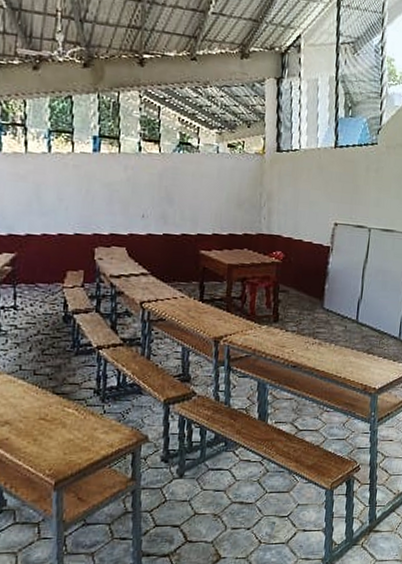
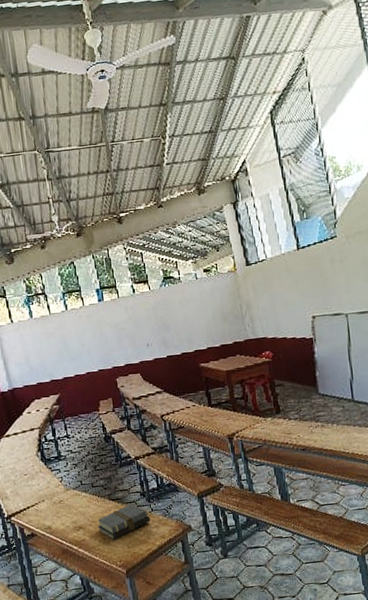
book: none [30,402,100,443] -> present [97,504,151,540]

